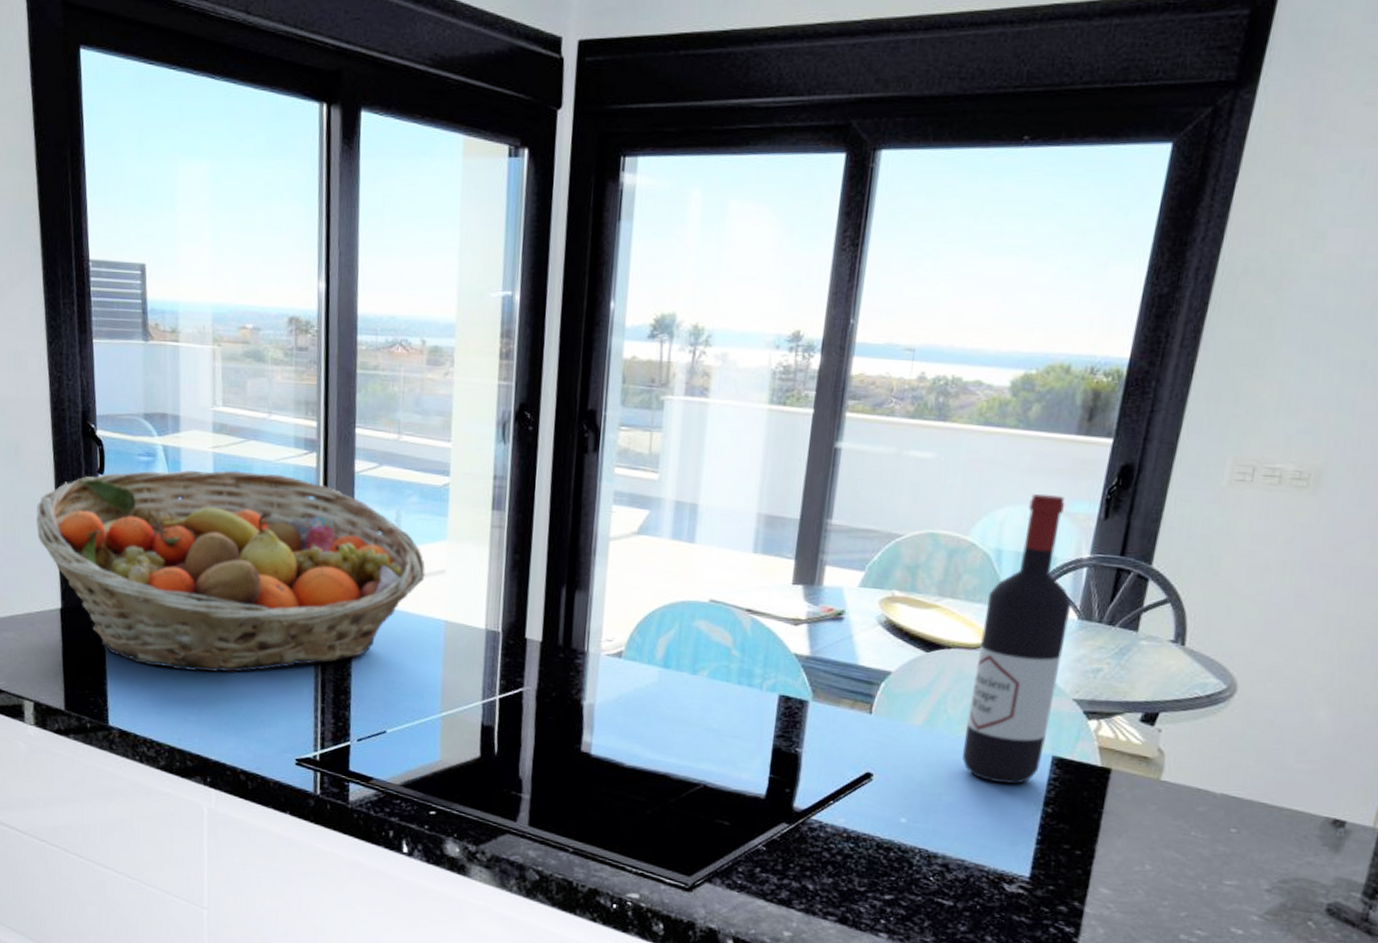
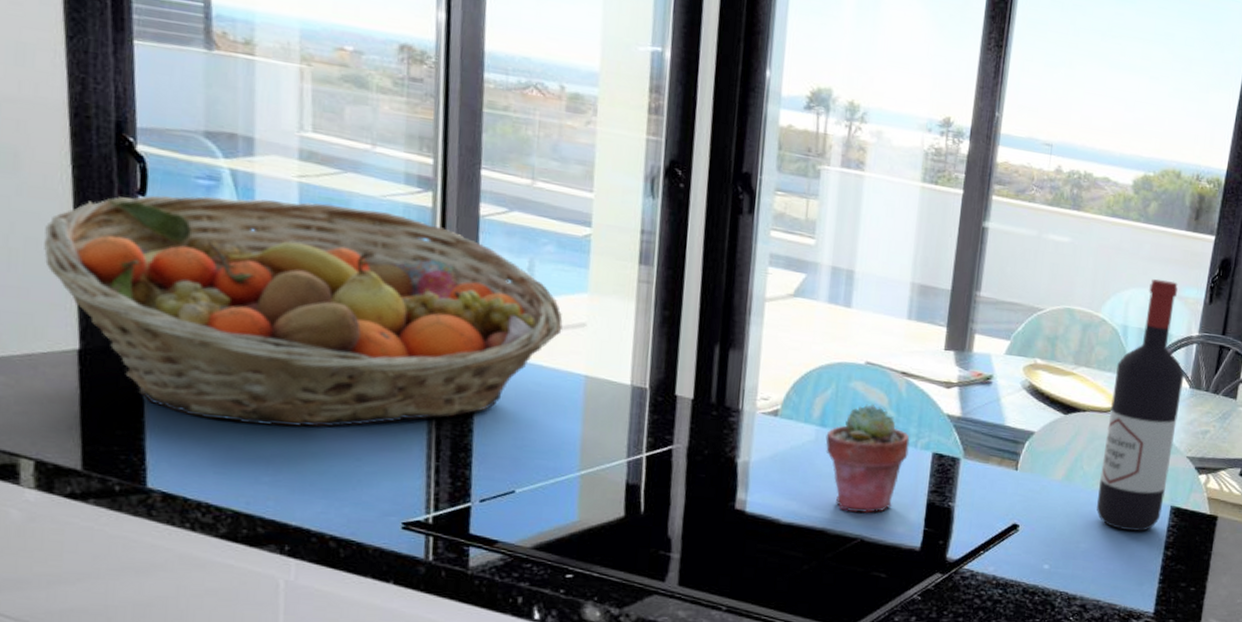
potted succulent: none [668,643,755,758] -> present [825,403,910,513]

